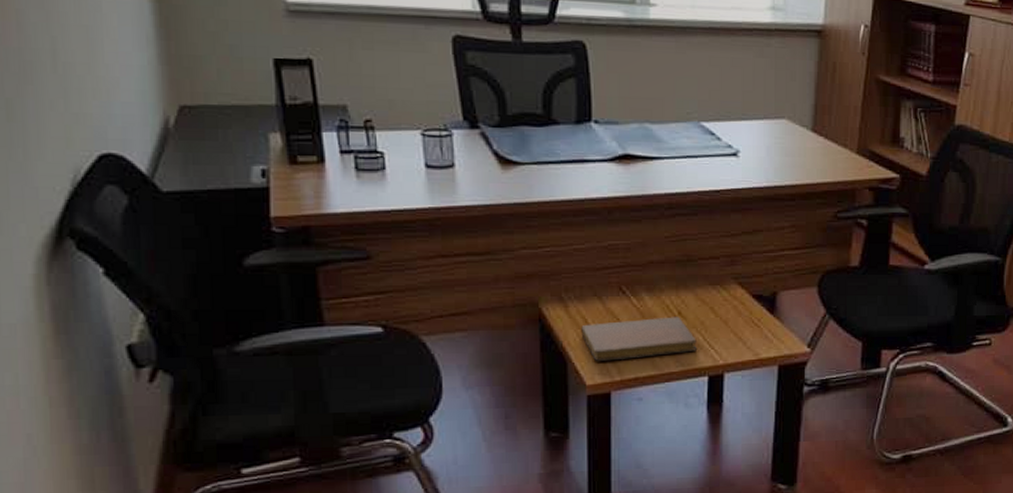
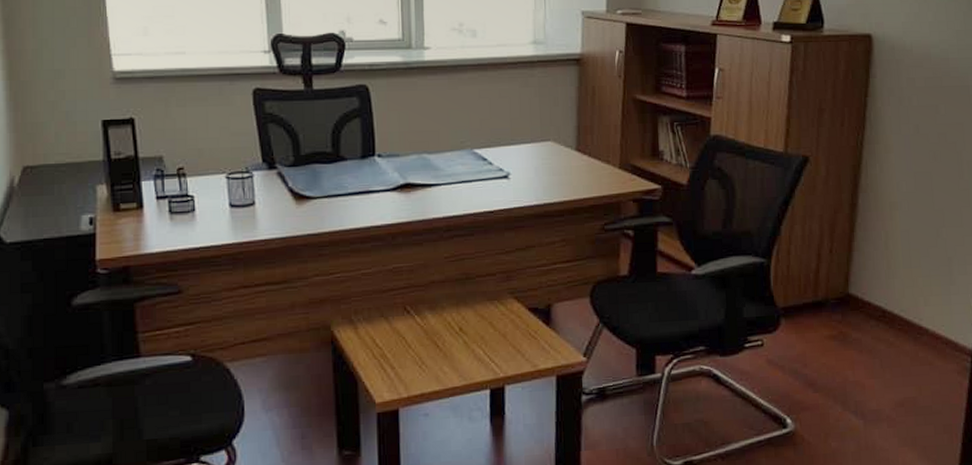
notebook: present [581,316,697,361] -> none [370,332,478,379]

